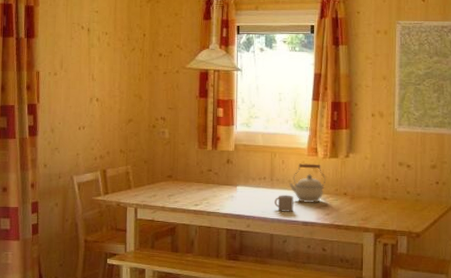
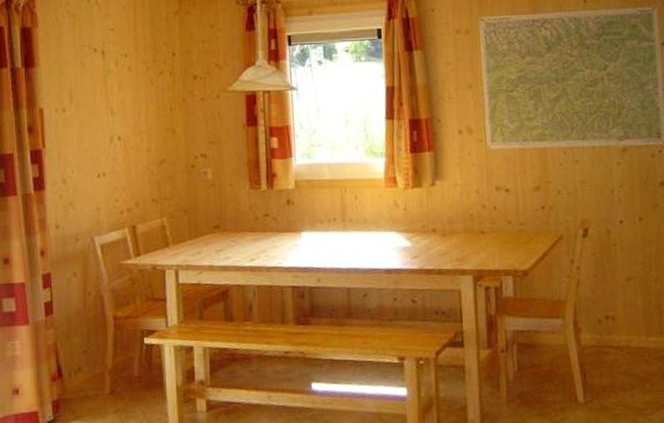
mug: present [274,195,294,212] -> none [349,237,373,259]
kettle: present [288,163,326,204] -> none [364,196,410,247]

